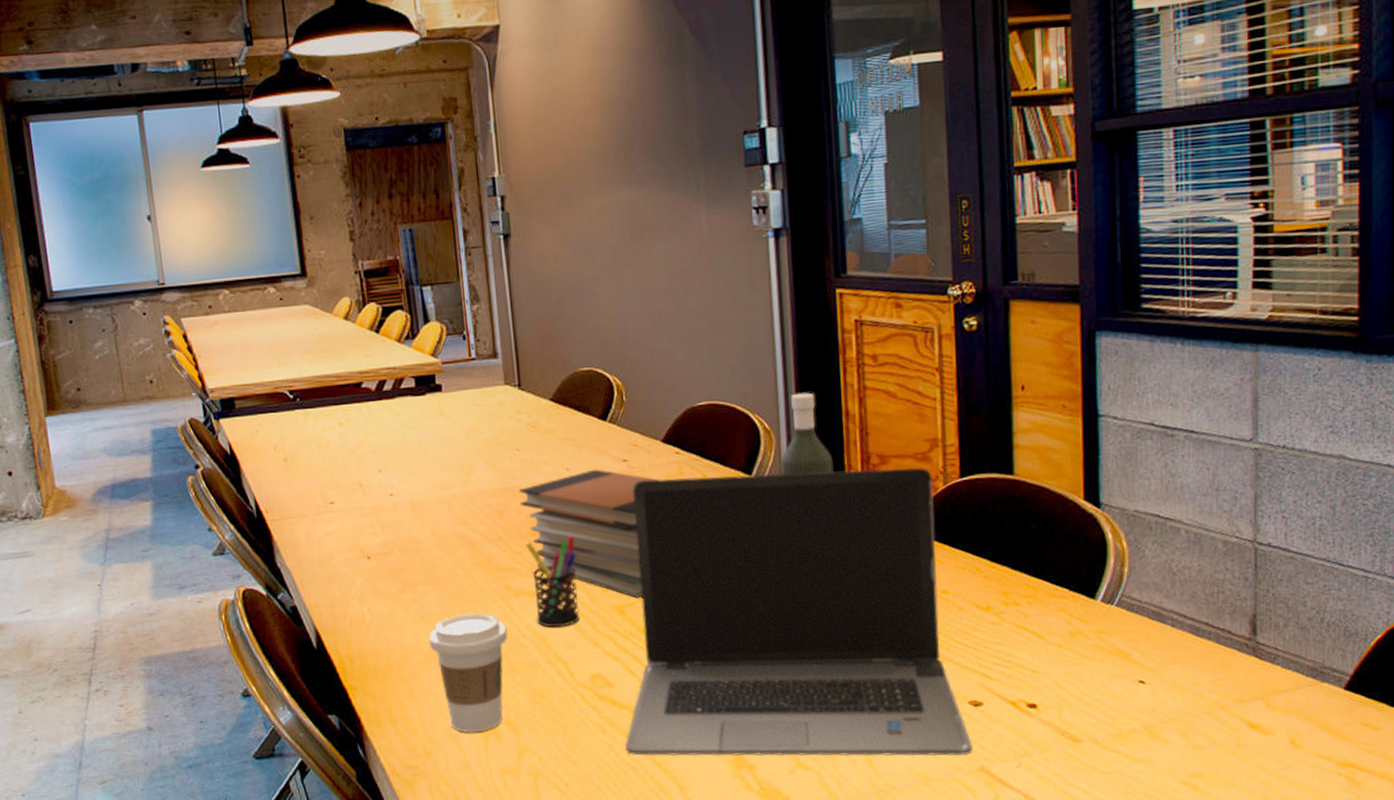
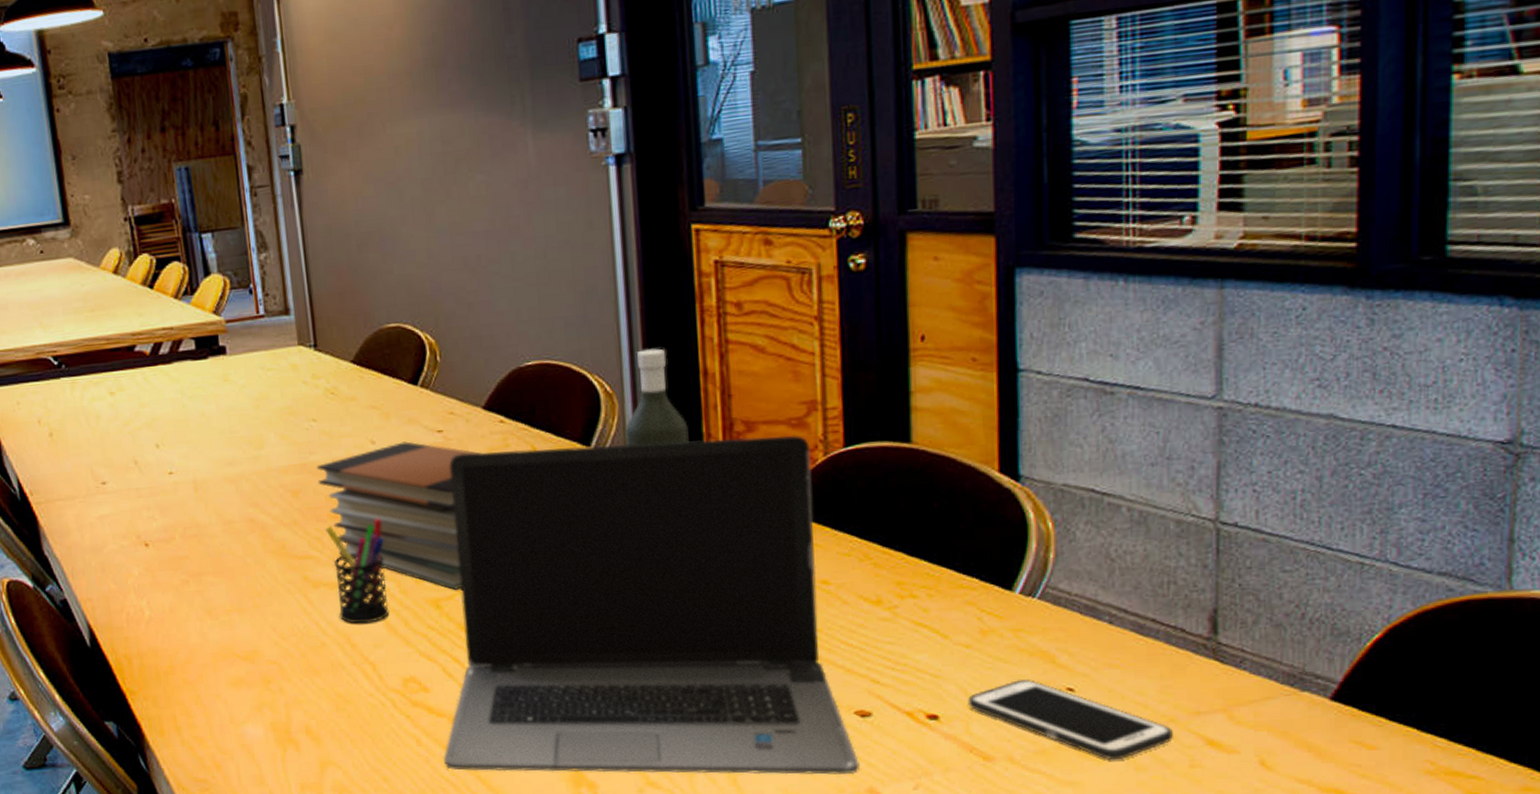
coffee cup: present [429,613,509,733] -> none [216,607,307,743]
cell phone: none [1060,673,1223,741] -> present [968,679,1173,761]

